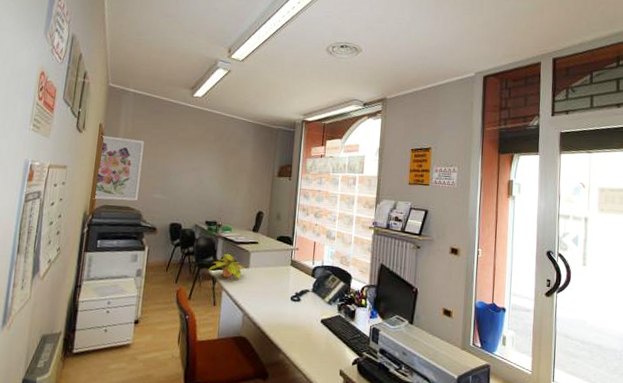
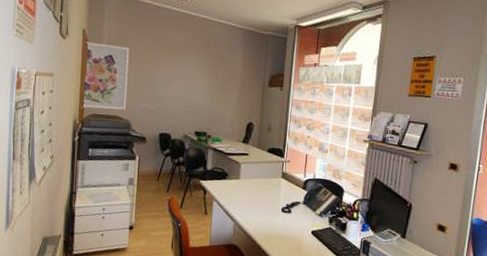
plant: present [208,253,245,279] -> none [199,164,236,189]

